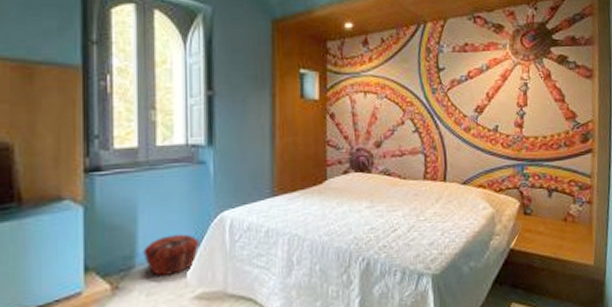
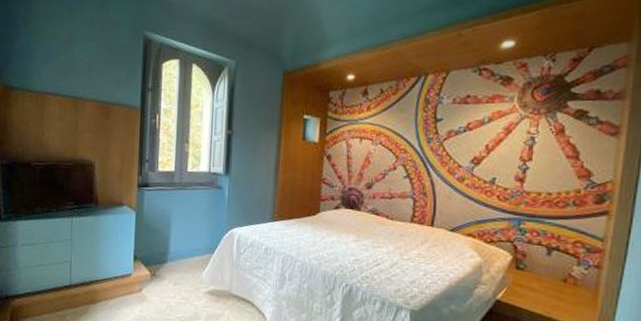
woven basket: present [143,234,199,276] -> none [173,241,213,272]

